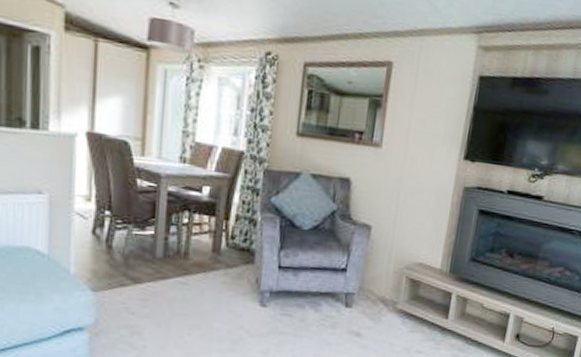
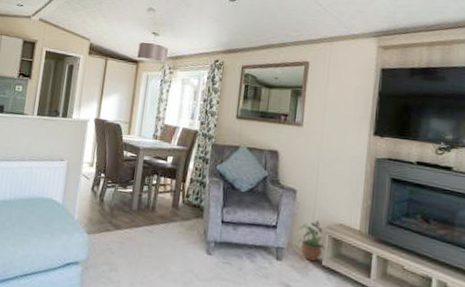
potted plant: none [371,260,401,307] -> present [297,220,325,262]

